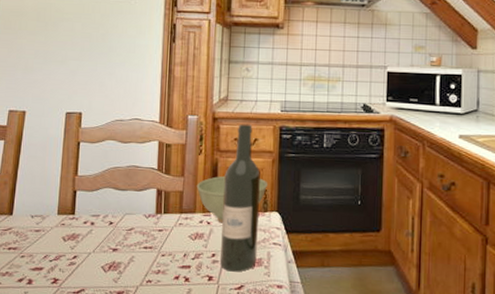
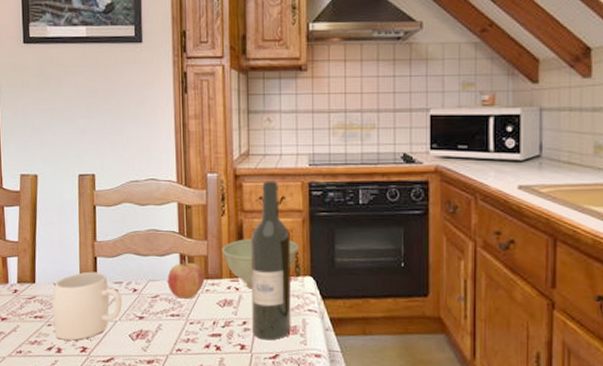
mug: none [27,204,97,272] -> present [52,271,122,341]
fruit: none [143,194,179,232] -> present [167,259,205,299]

